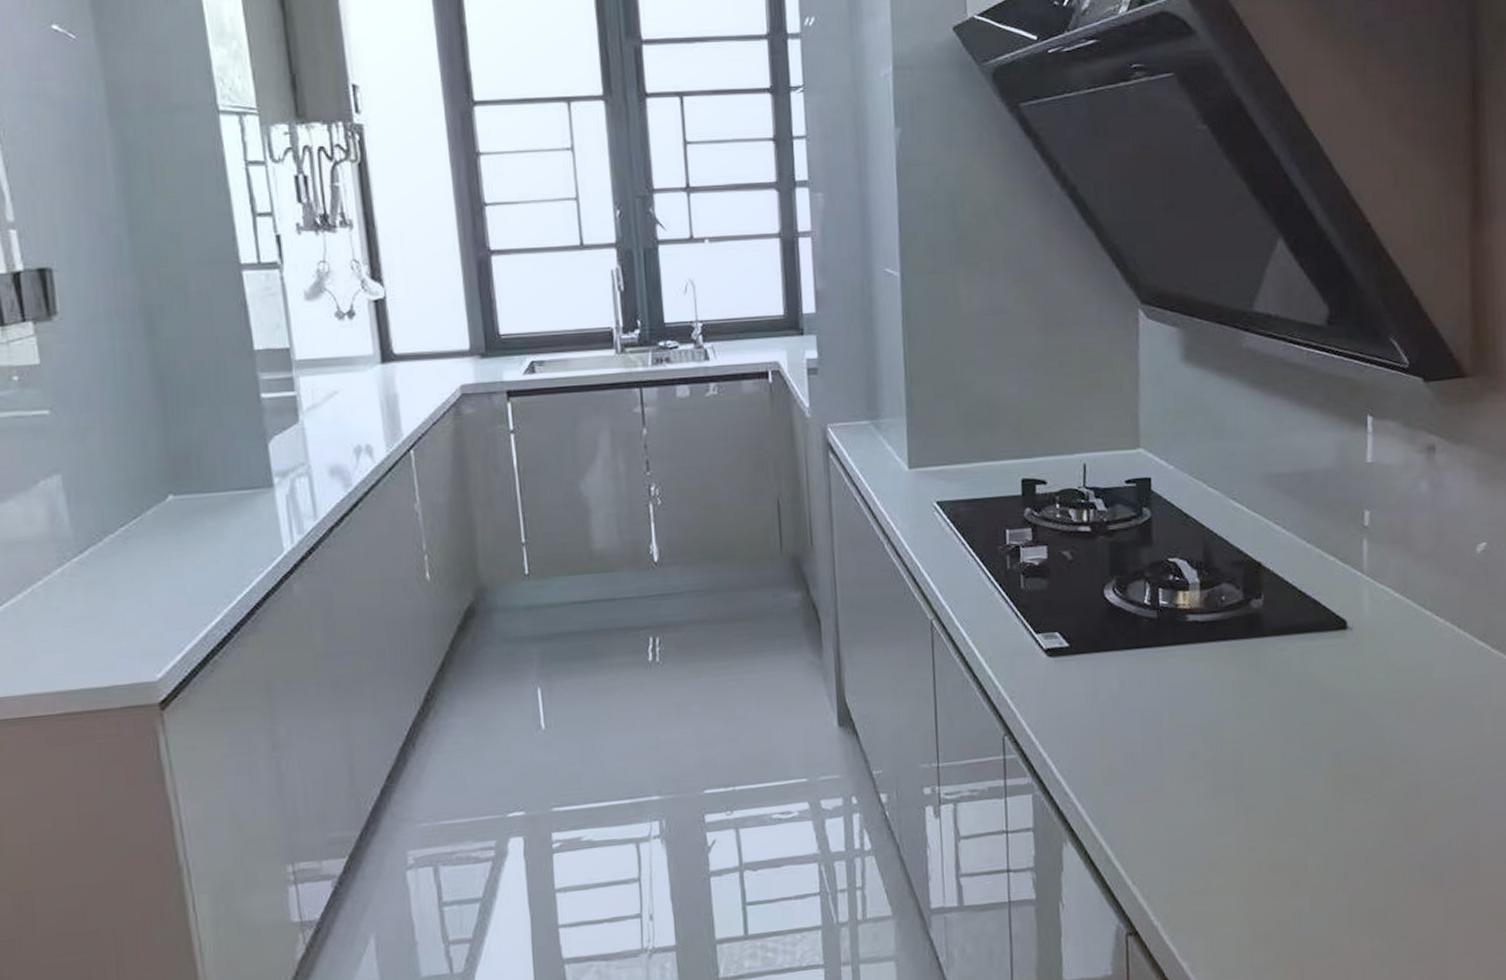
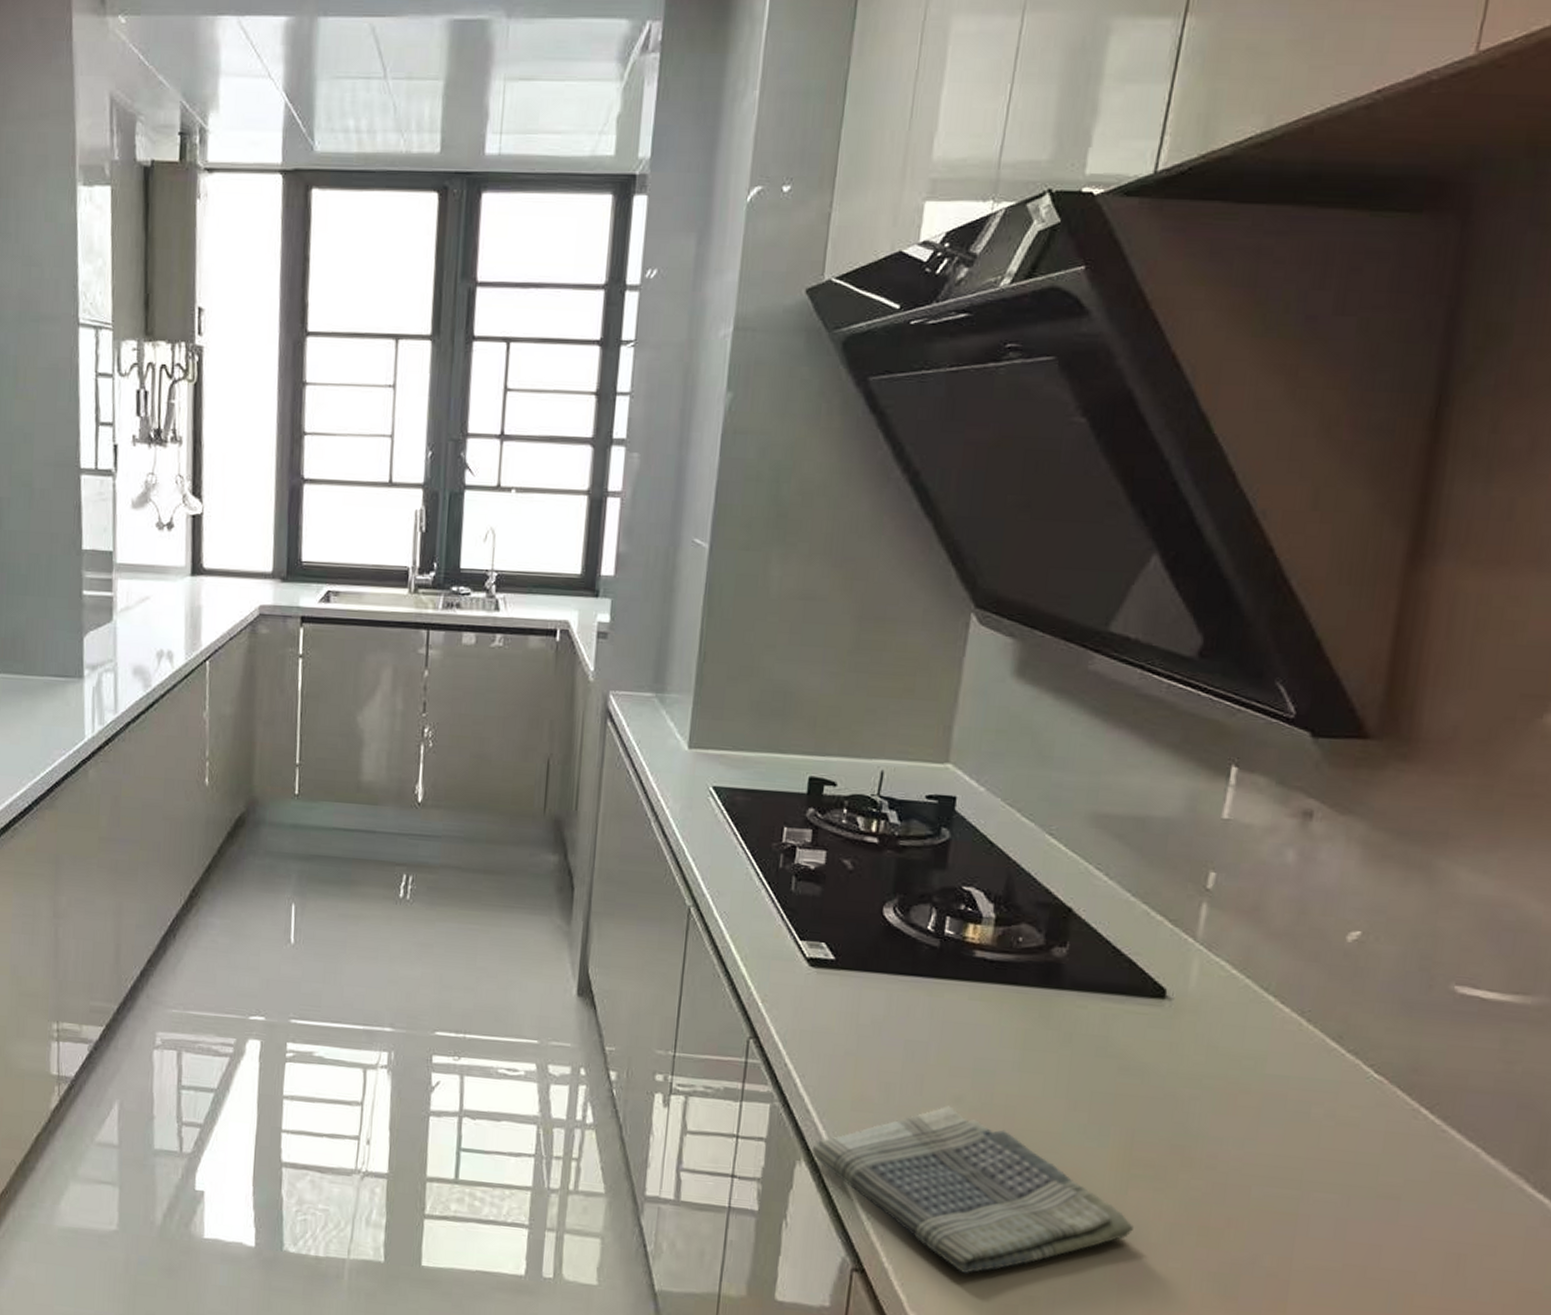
dish towel: none [1075,762,1353,915] -> present [811,1106,1133,1274]

